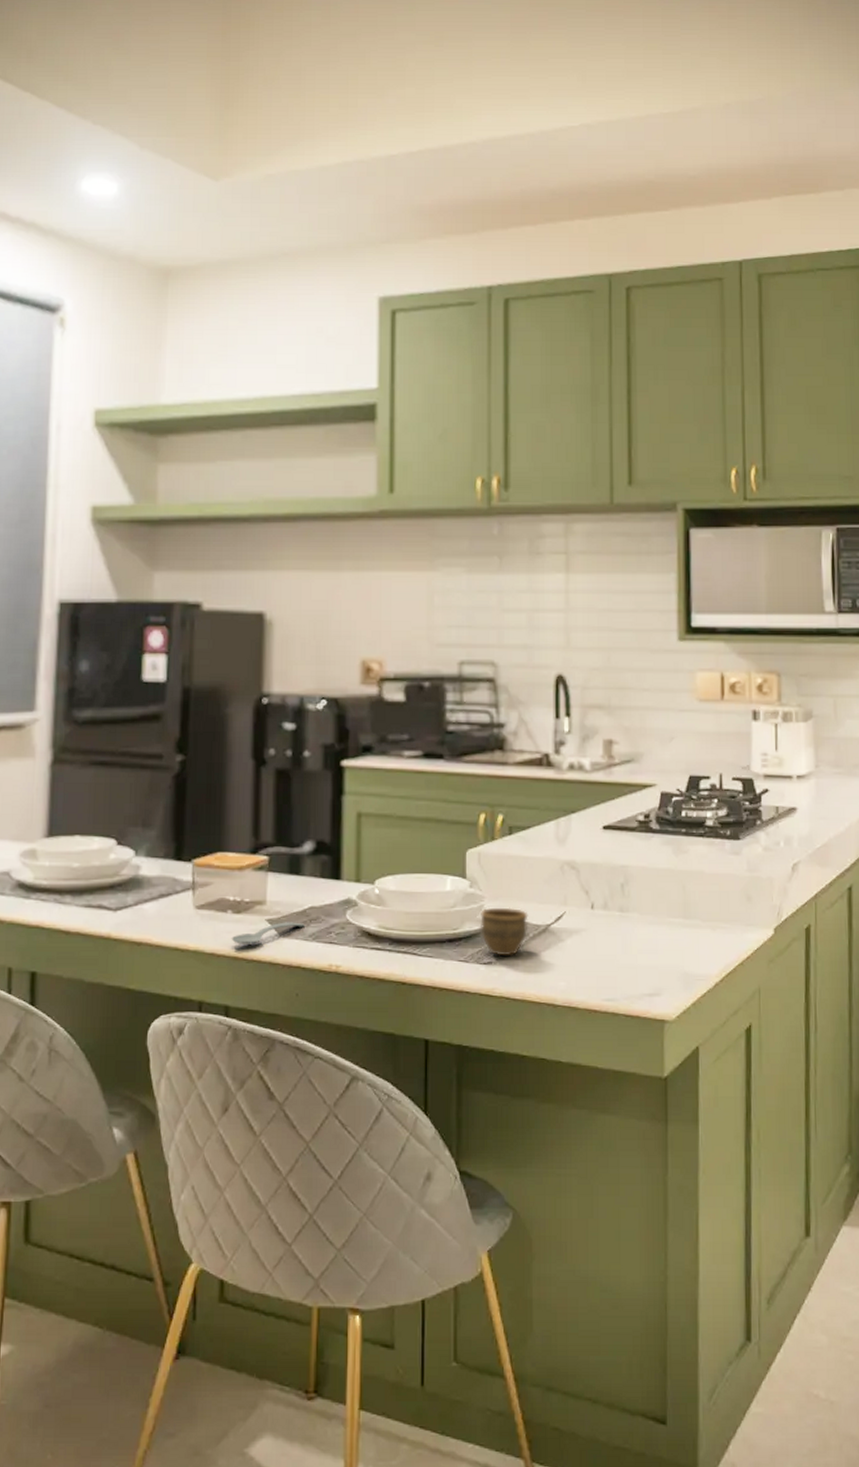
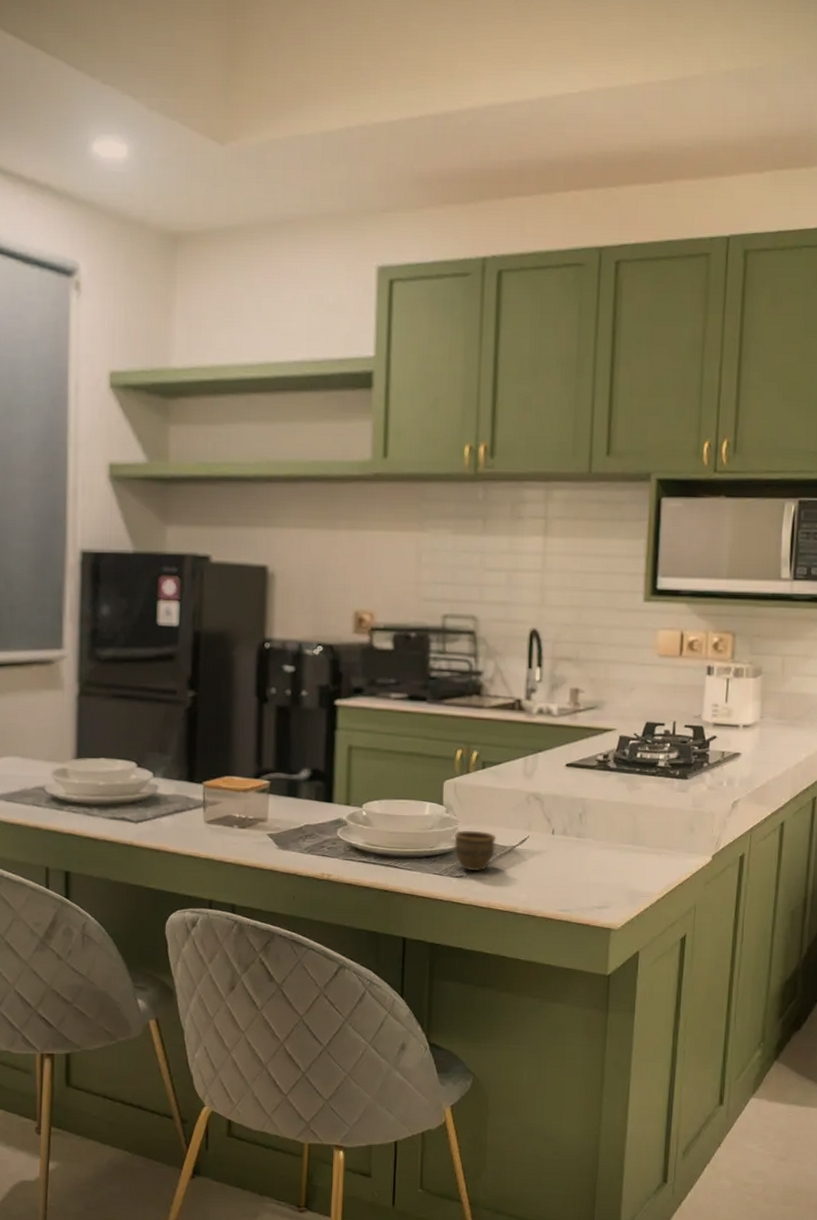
spoon: present [231,922,305,944] -> none [237,837,301,855]

